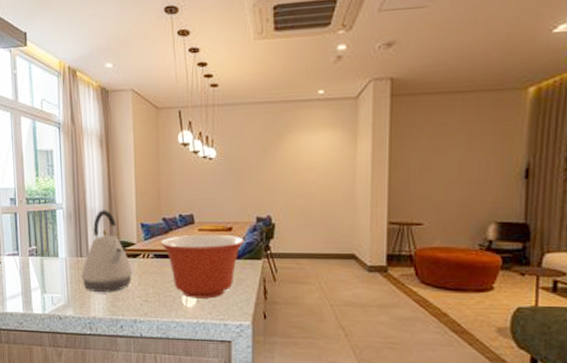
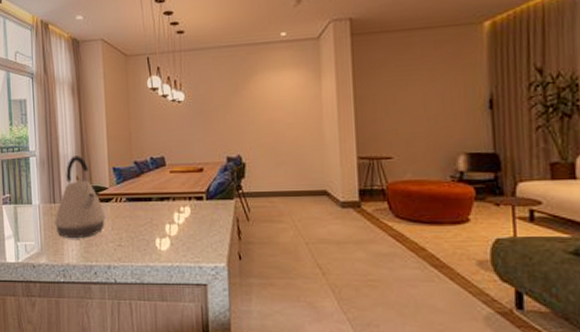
mixing bowl: present [161,234,244,299] -> none [133,175,216,241]

